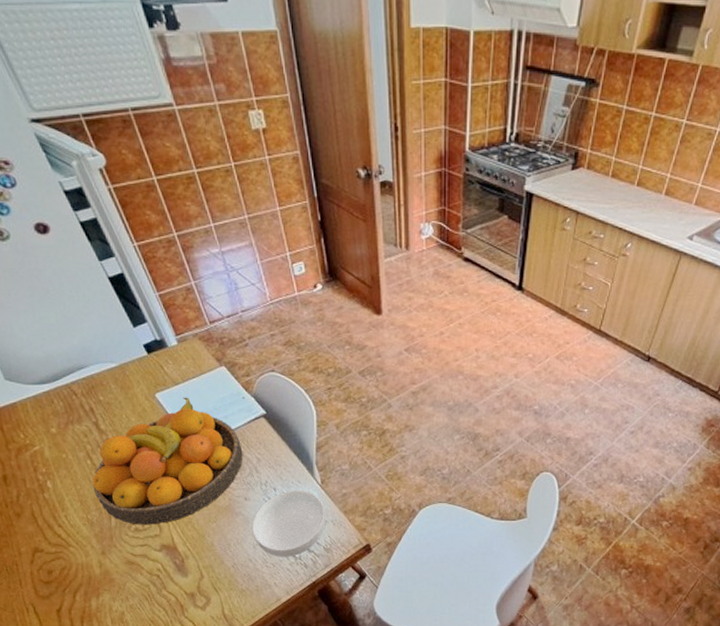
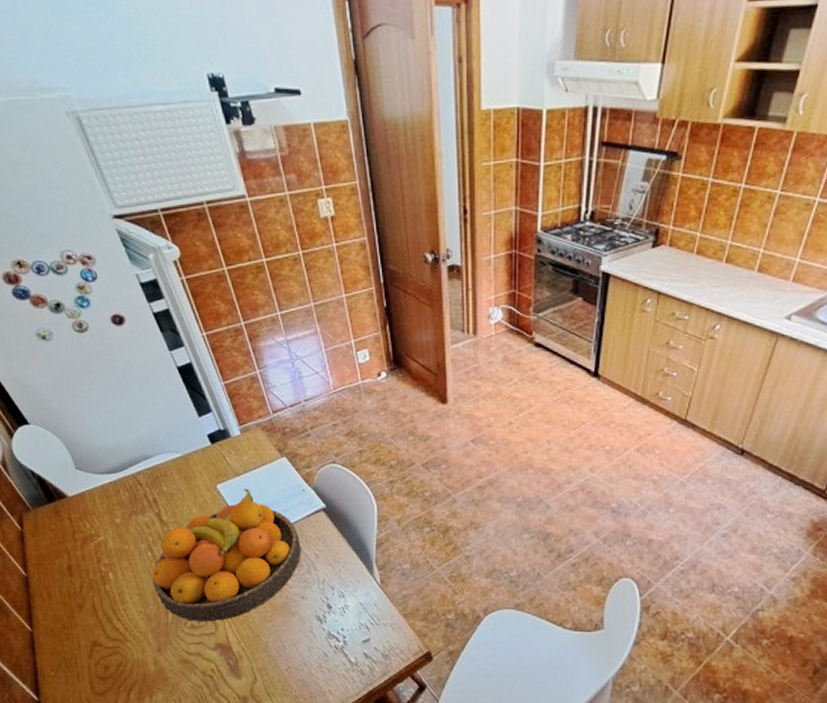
cereal bowl: present [252,490,327,557] -> none [308,589,385,663]

